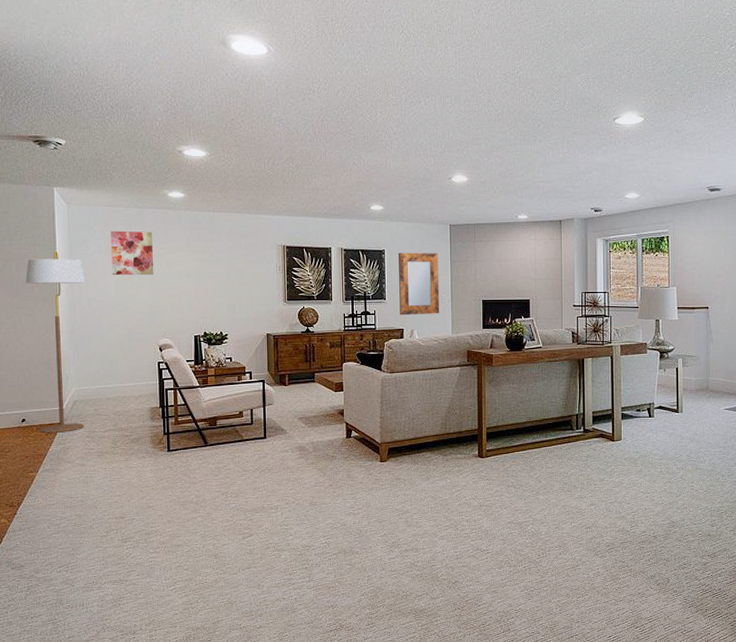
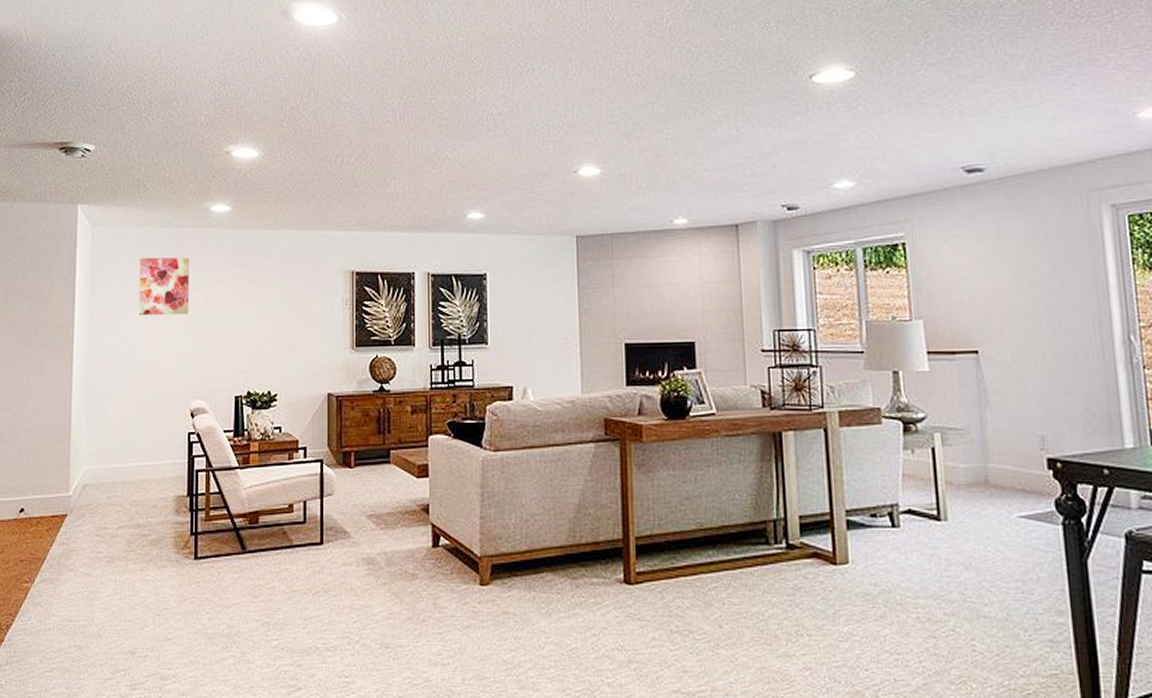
floor lamp: present [26,251,85,434] -> none [38,285,106,530]
home mirror: present [399,252,440,316] -> none [505,276,564,367]

